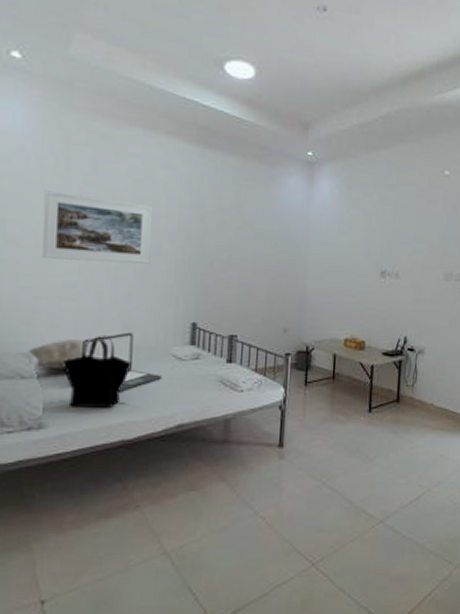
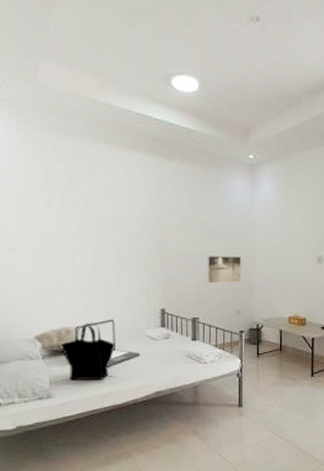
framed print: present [42,190,153,264] -> none [31,203,123,263]
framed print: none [250,262,293,296] -> present [207,256,241,284]

